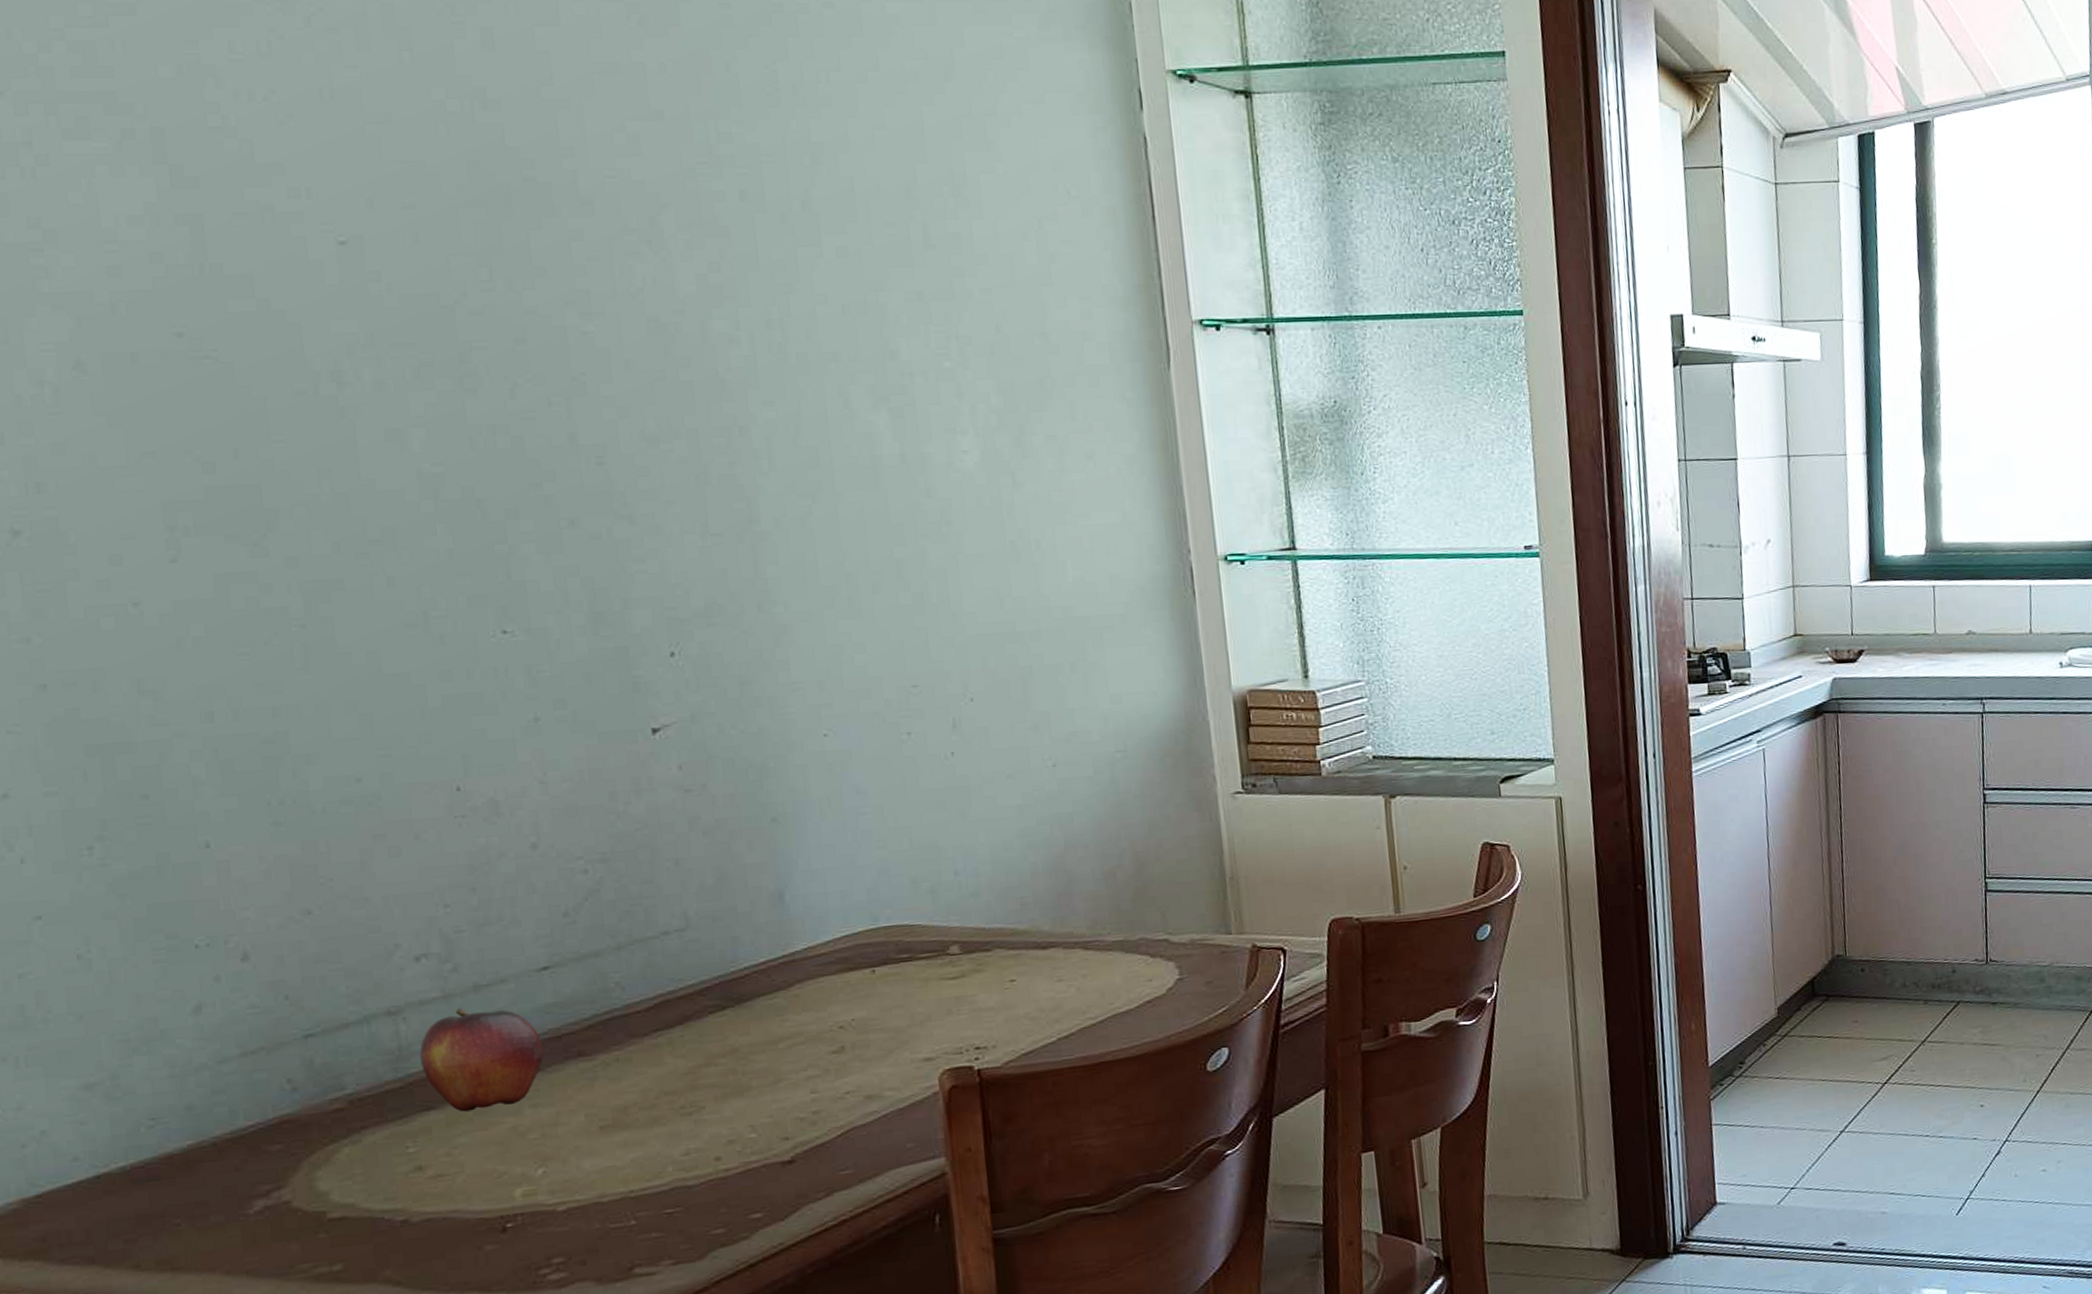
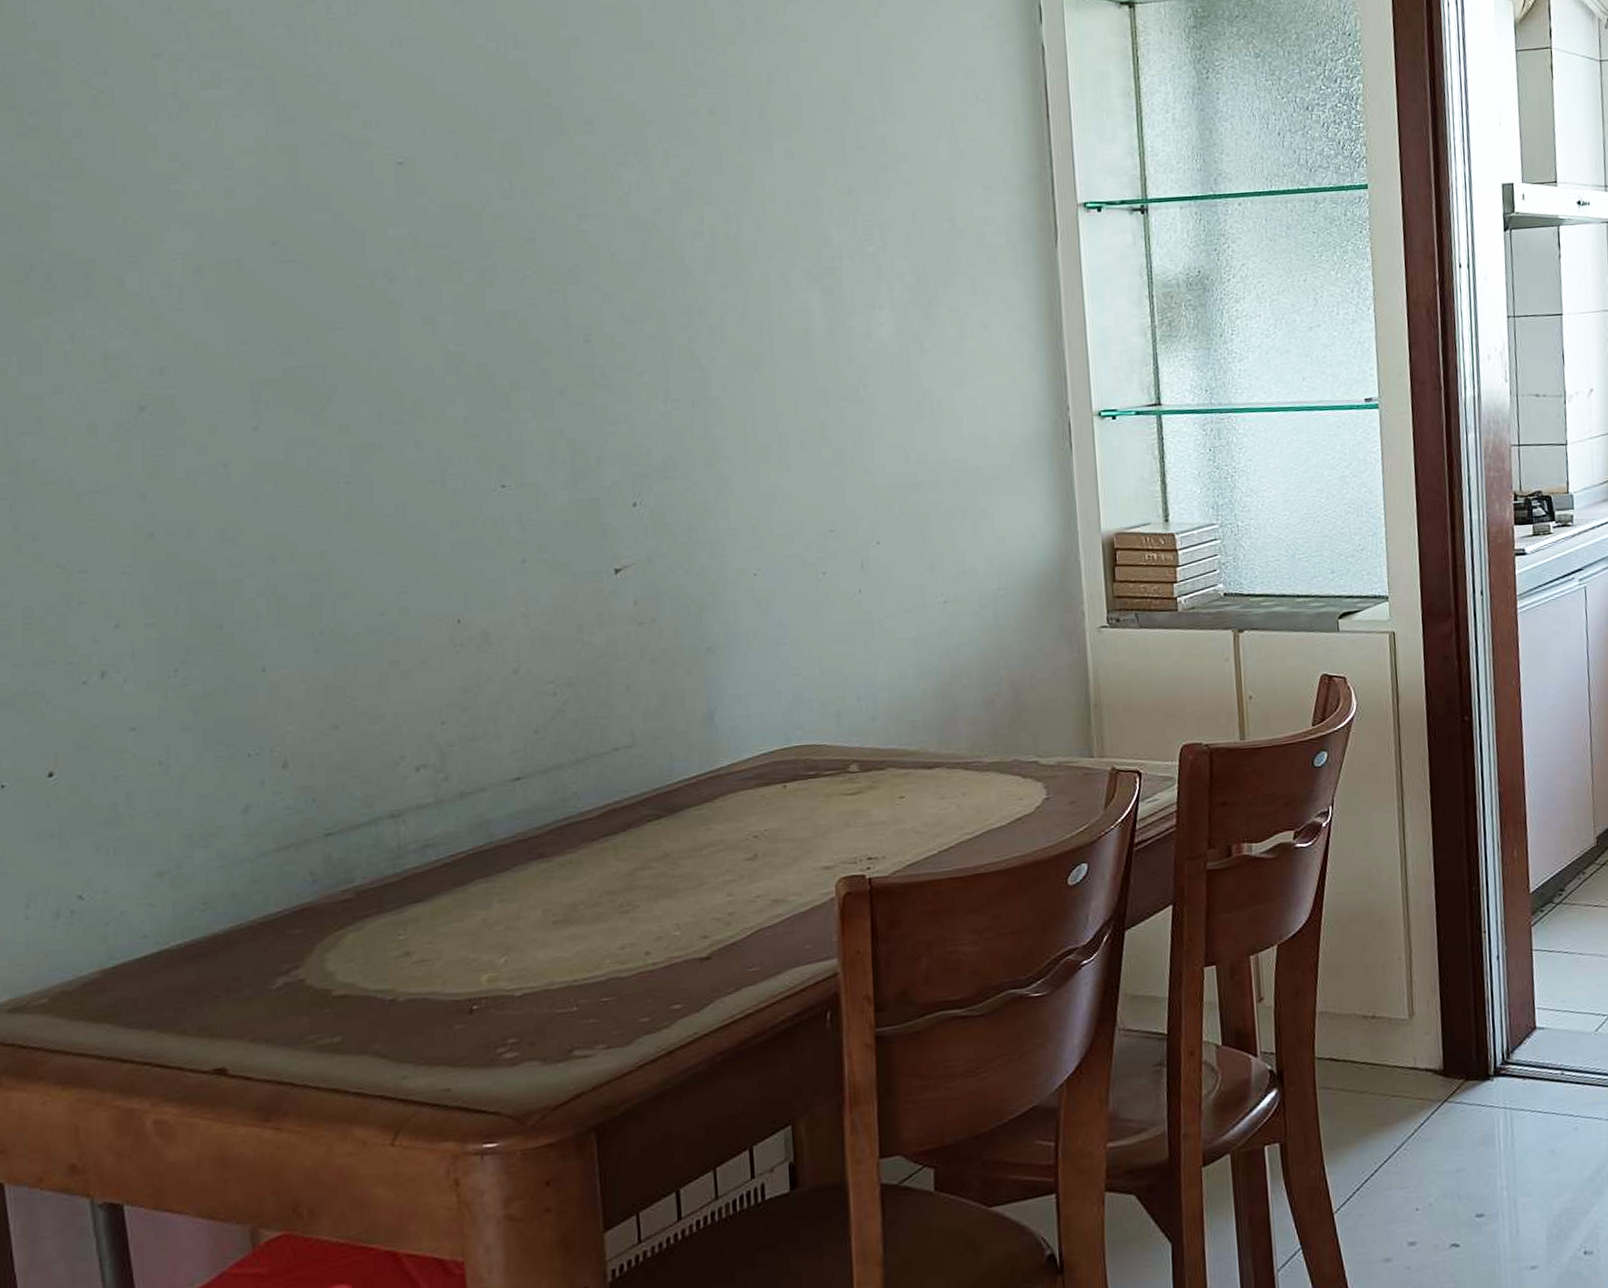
fruit: present [420,1008,544,1112] -> none [414,813,512,905]

